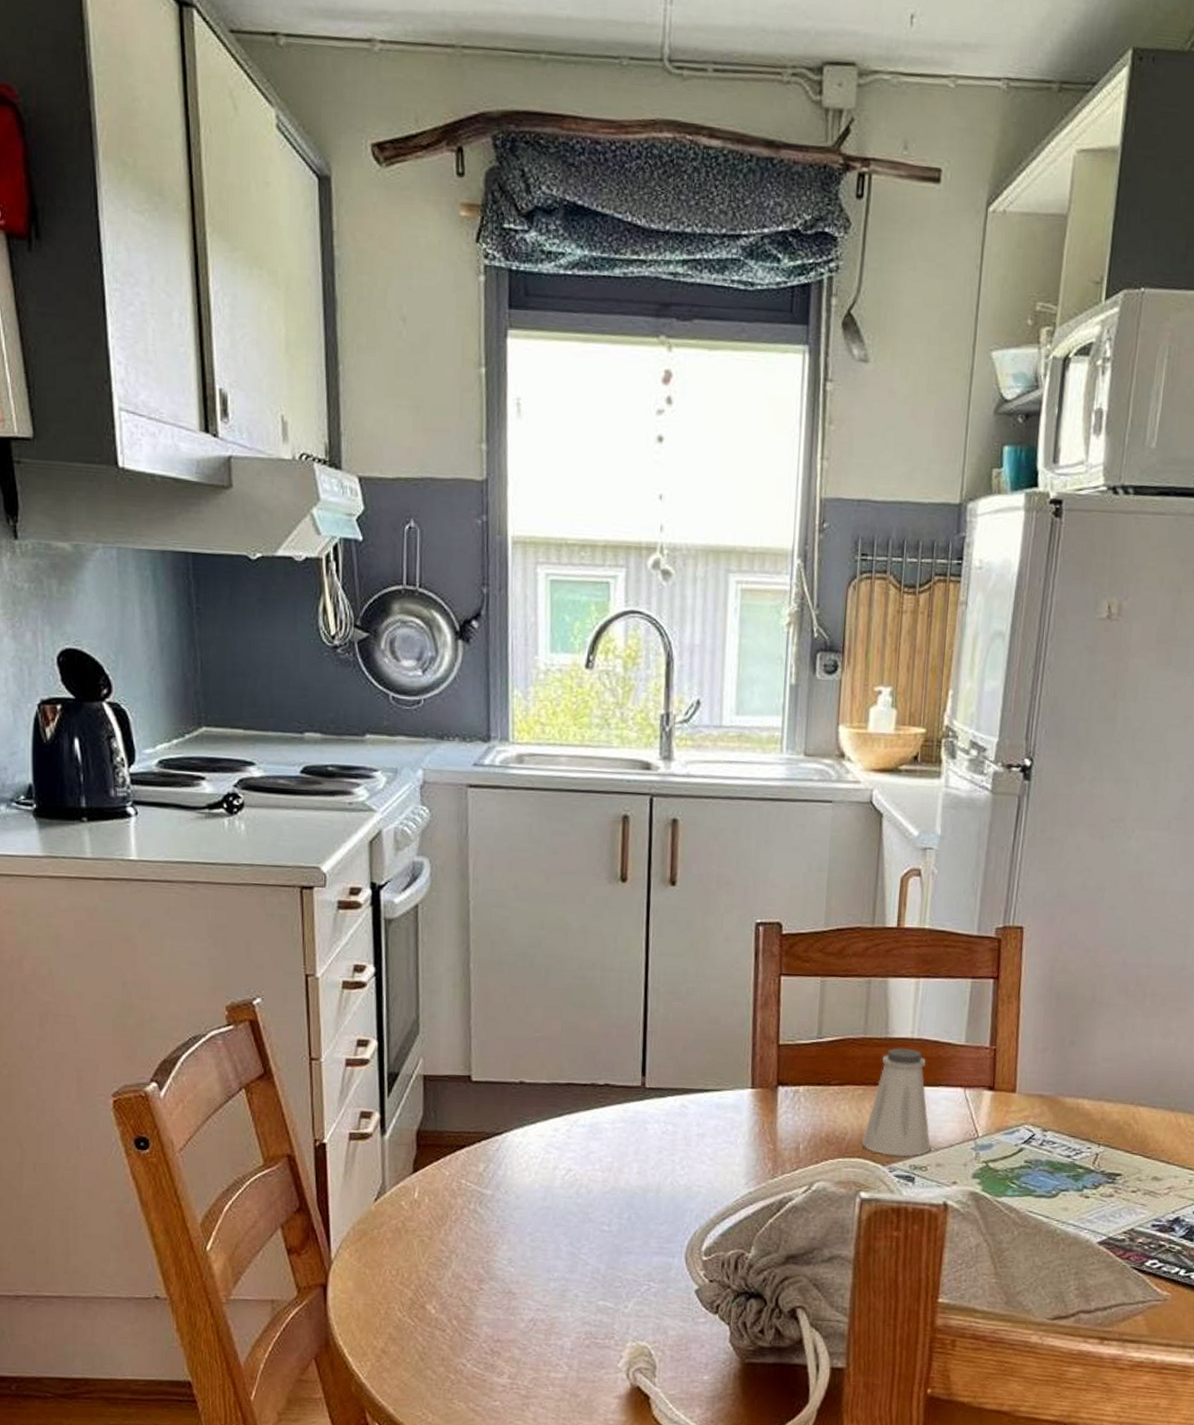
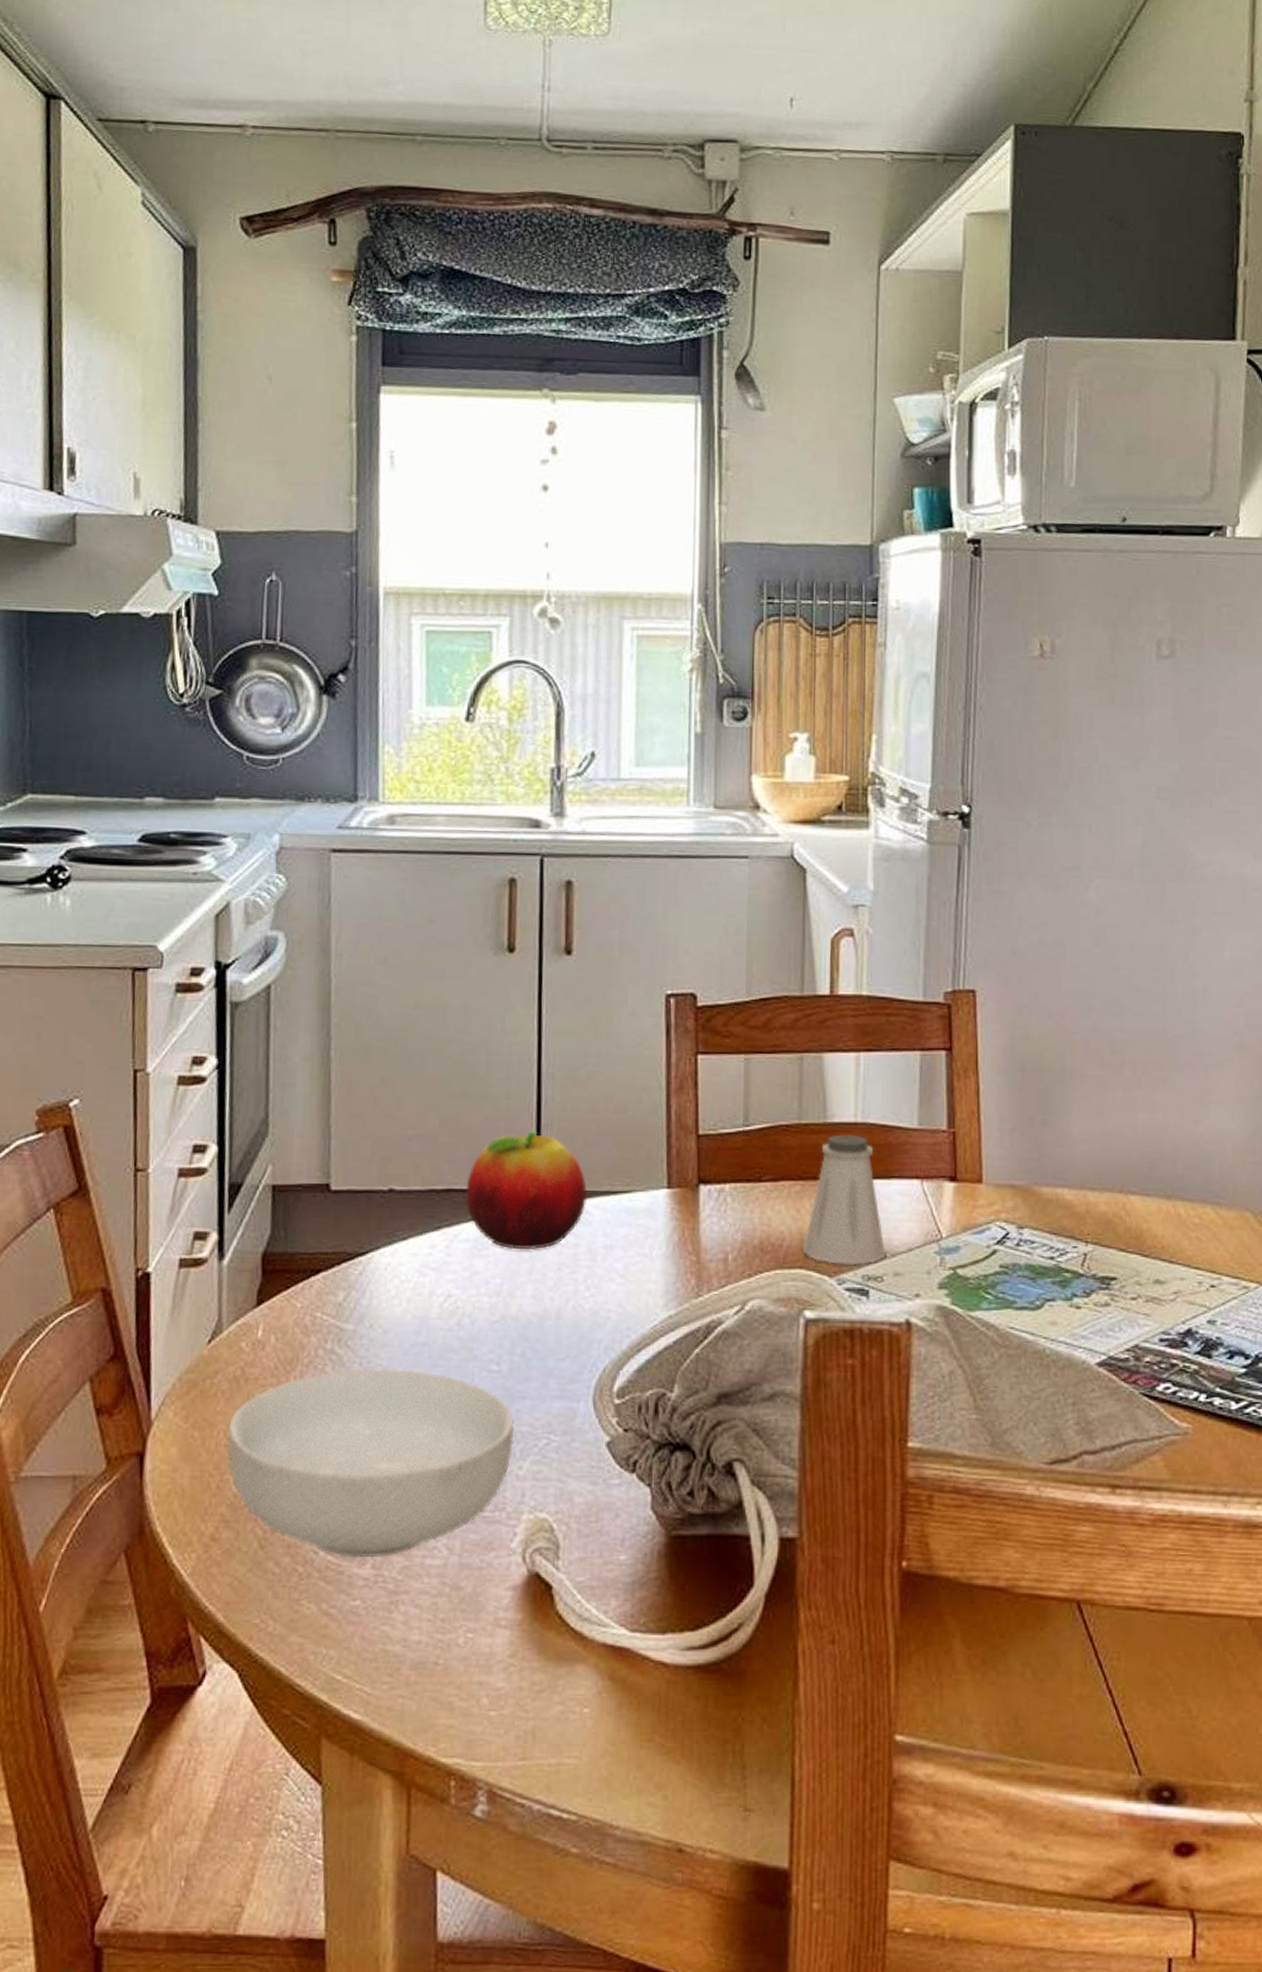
cereal bowl: none [392,1226,622,1371] -> present [227,1369,515,1558]
fruit: none [583,1037,684,1135] -> present [465,1131,587,1249]

